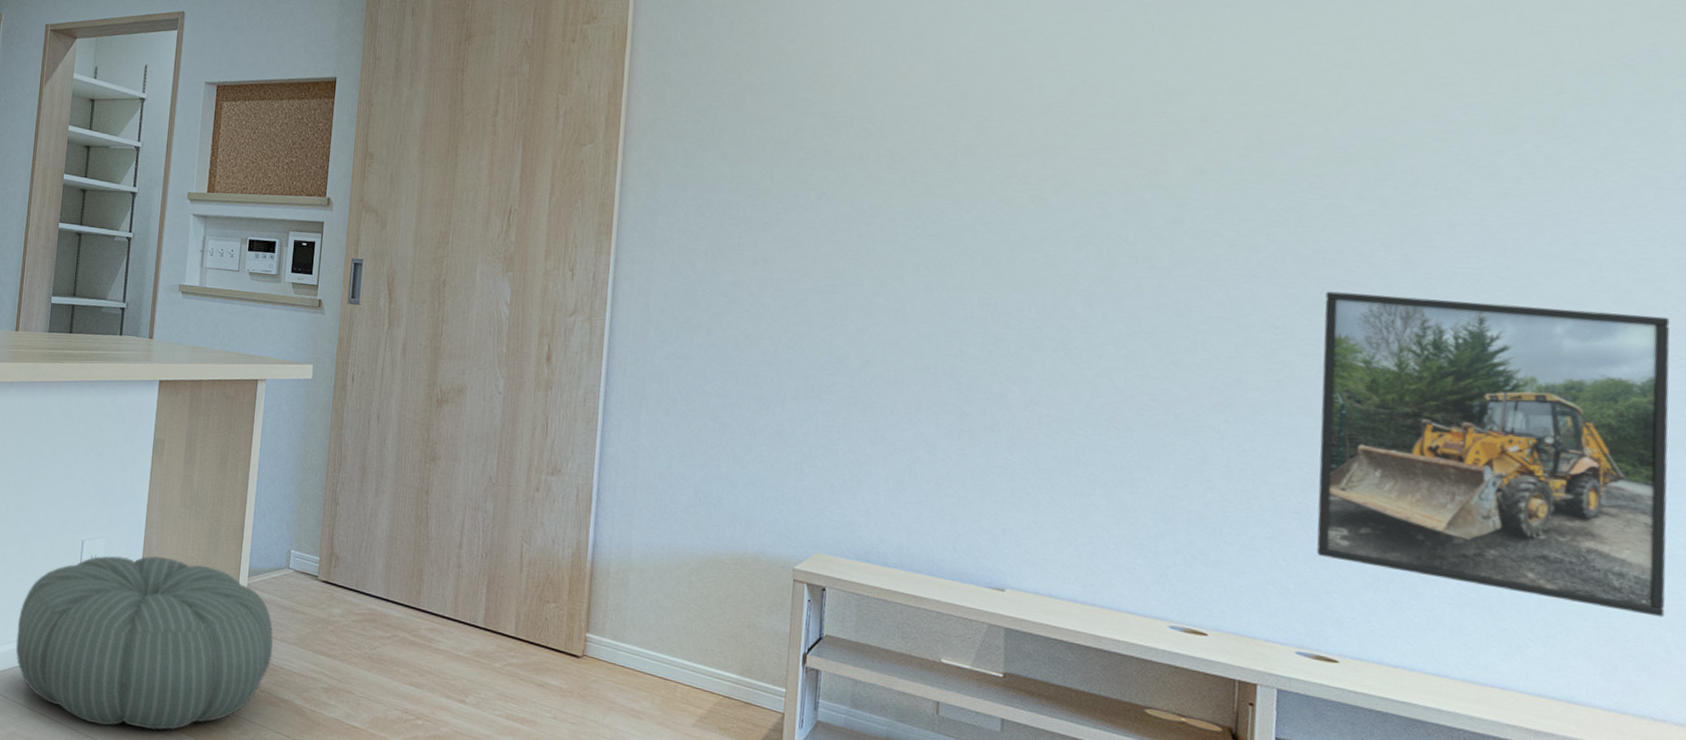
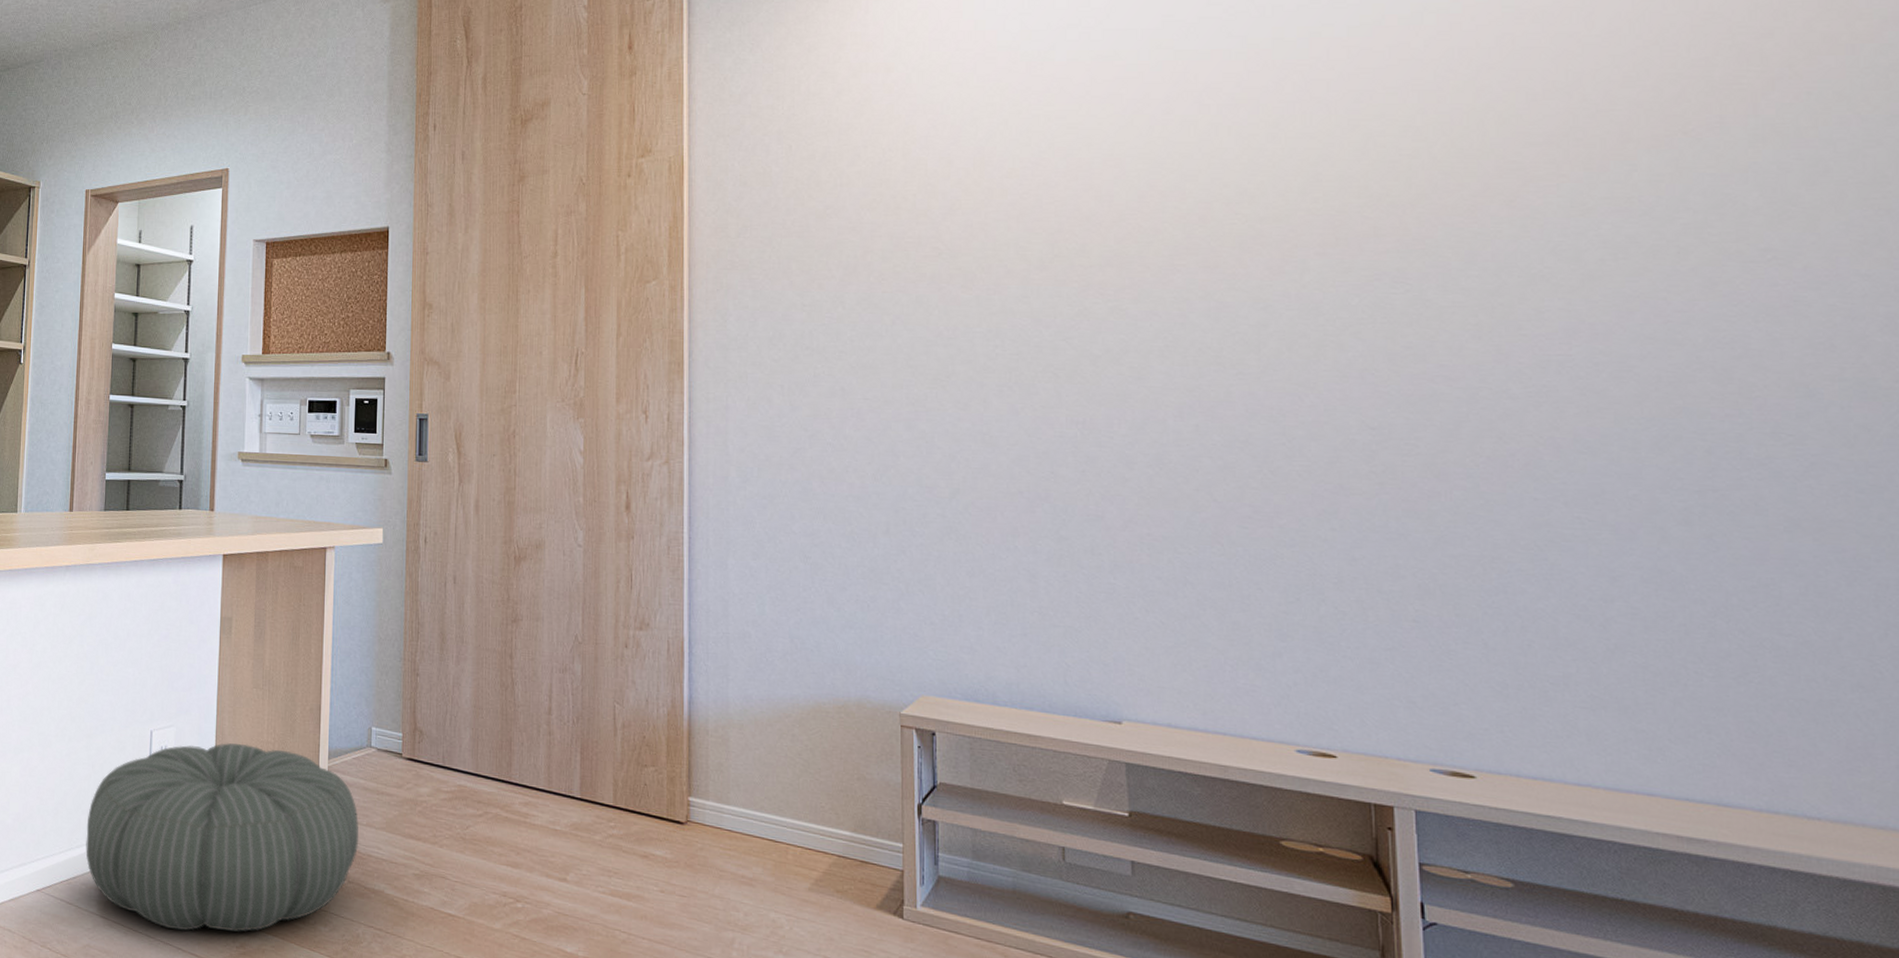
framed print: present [1316,291,1670,618] -> none [1420,387,1805,708]

